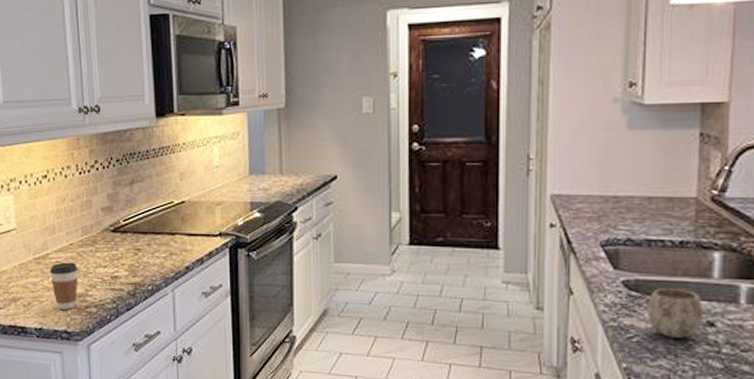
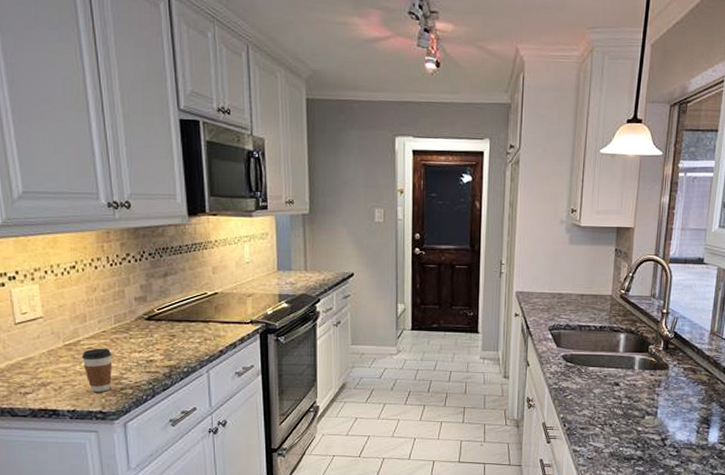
mug: present [648,287,703,338] -> none [578,359,612,395]

